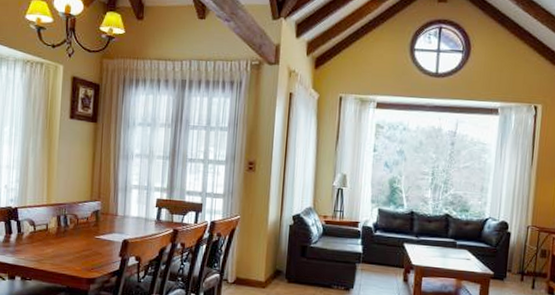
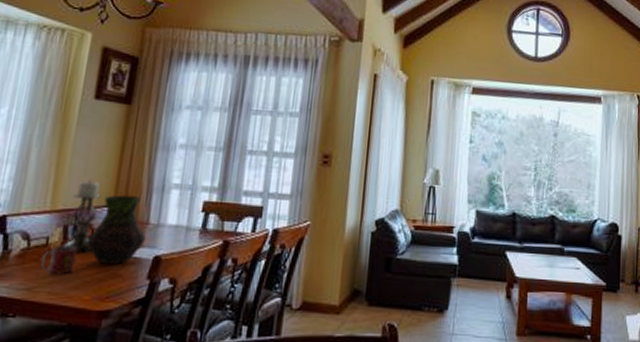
mug: none [43,230,68,252] -> present [40,245,77,275]
candle holder: none [57,181,82,236] -> present [62,179,103,253]
vase: none [74,193,116,245] -> present [86,195,146,264]

